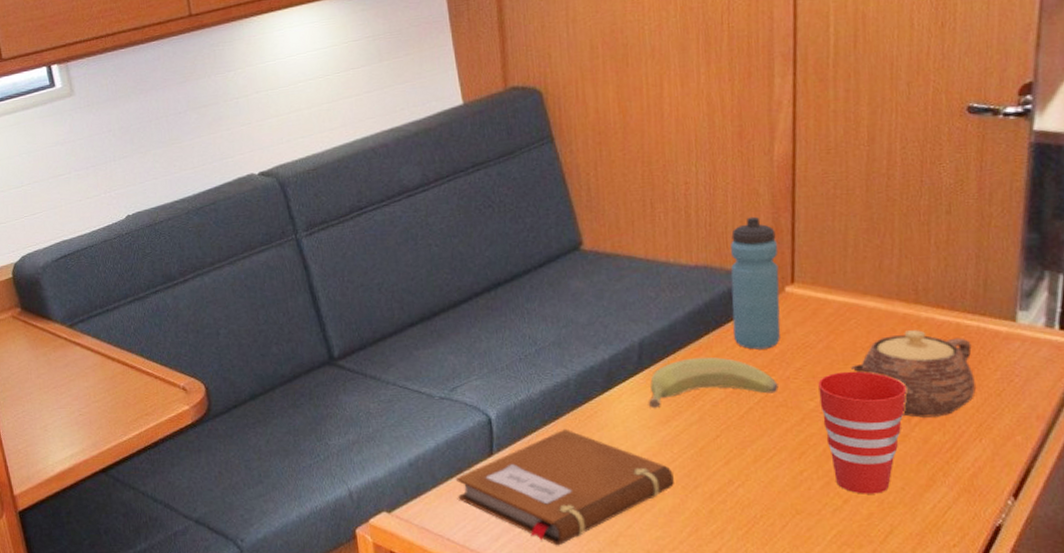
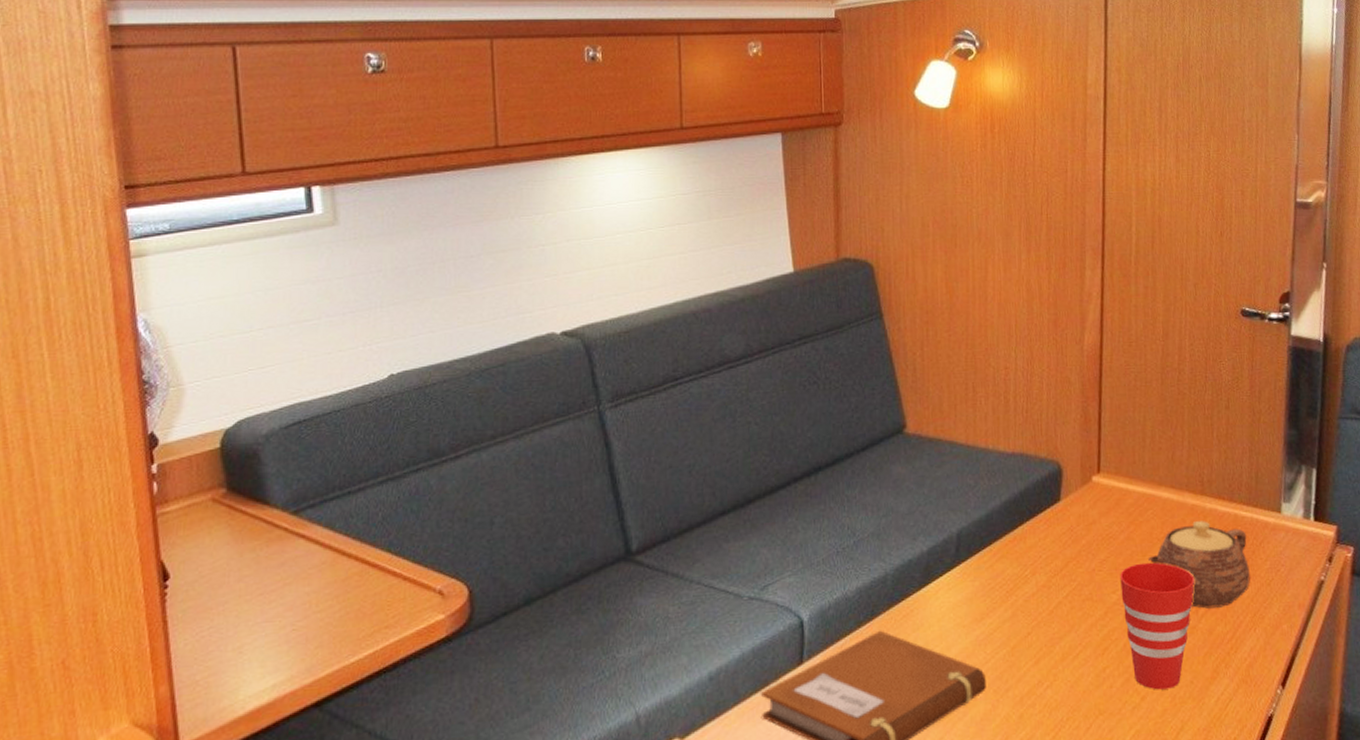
banana: present [648,357,779,409] -> none [963,548,1085,606]
water bottle: present [731,216,781,350] -> none [1044,404,1088,541]

